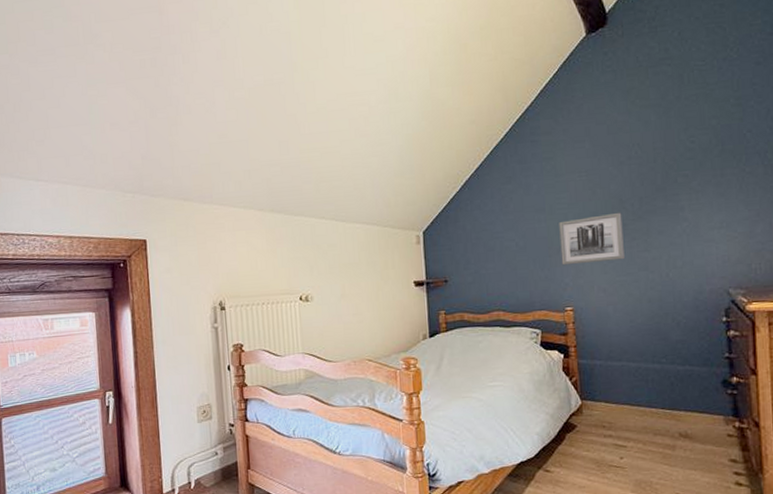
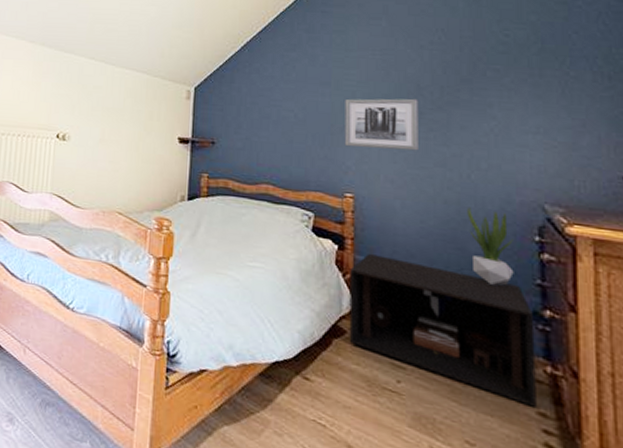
nightstand: none [575,356,729,456] -> present [349,254,537,407]
potted plant: none [668,301,707,364] -> present [467,207,514,286]

